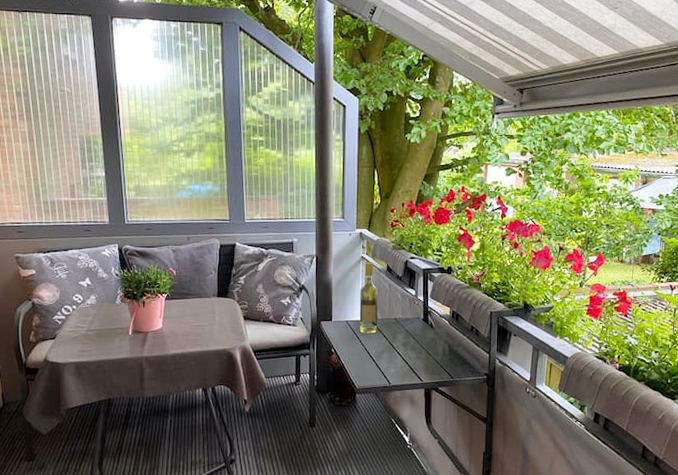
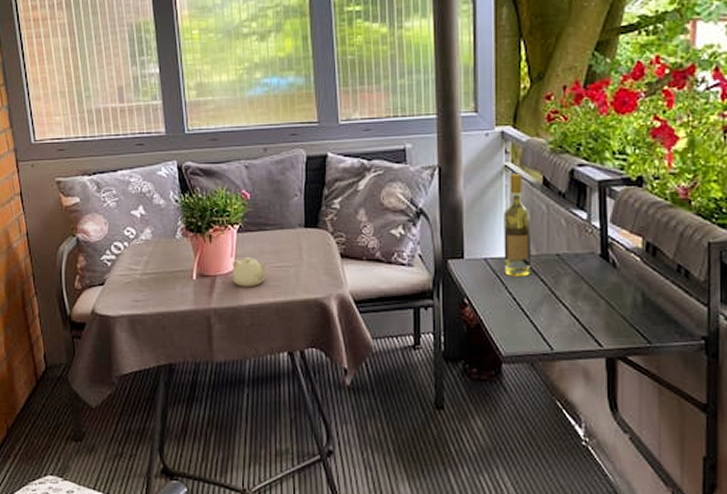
teapot: none [160,317,188,341] -> present [232,256,267,287]

